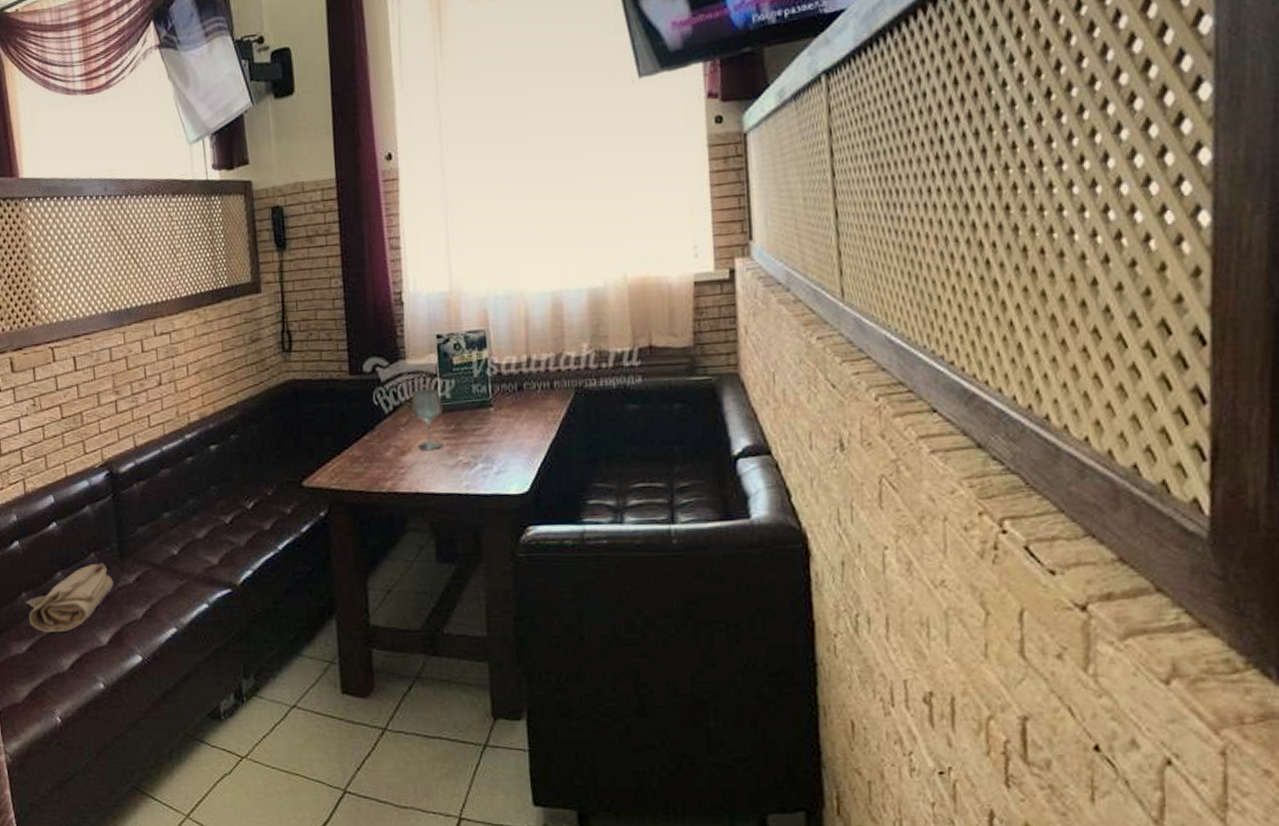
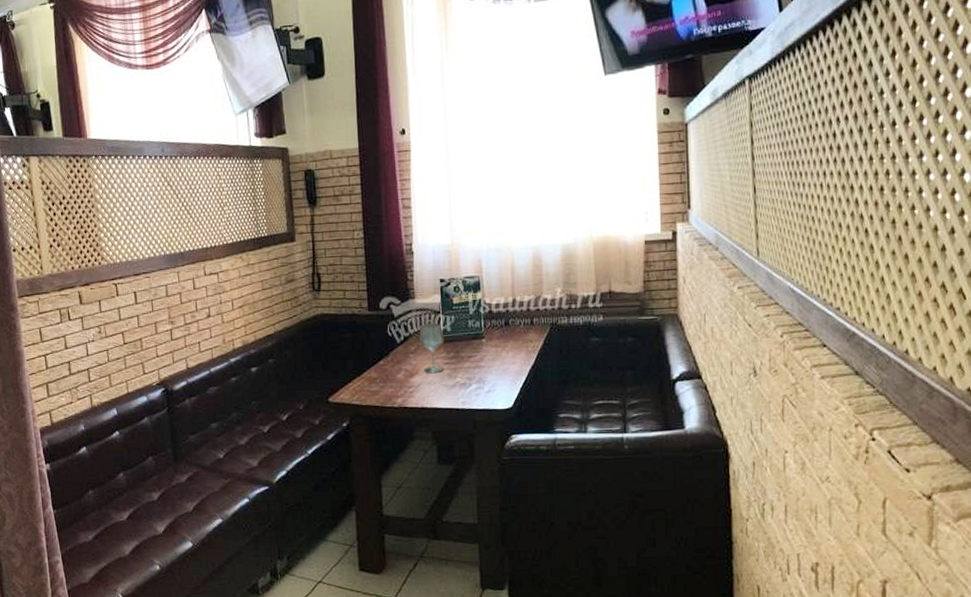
towel: present [26,563,114,633] -> none [92,465,169,524]

